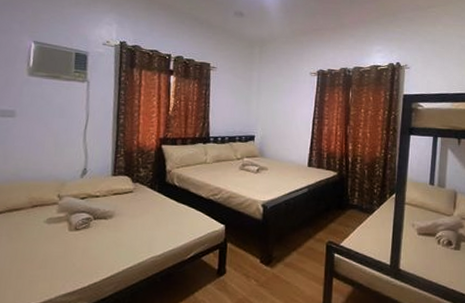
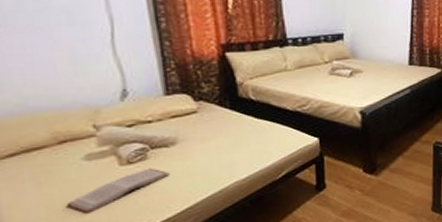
book: none [25,235,104,269] -> present [66,168,170,214]

